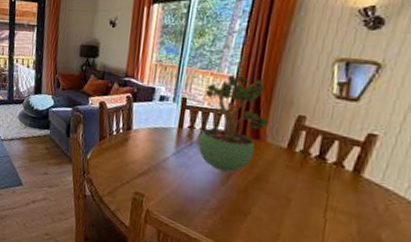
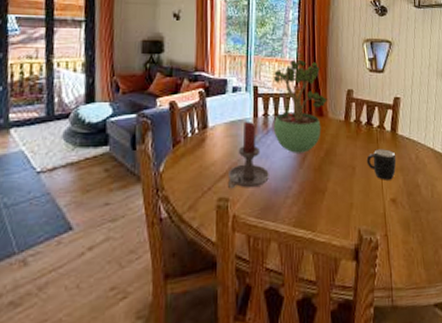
candle holder: none [145,129,187,192] -> present [229,121,269,189]
mug: none [308,187,354,225] -> present [366,149,397,180]

